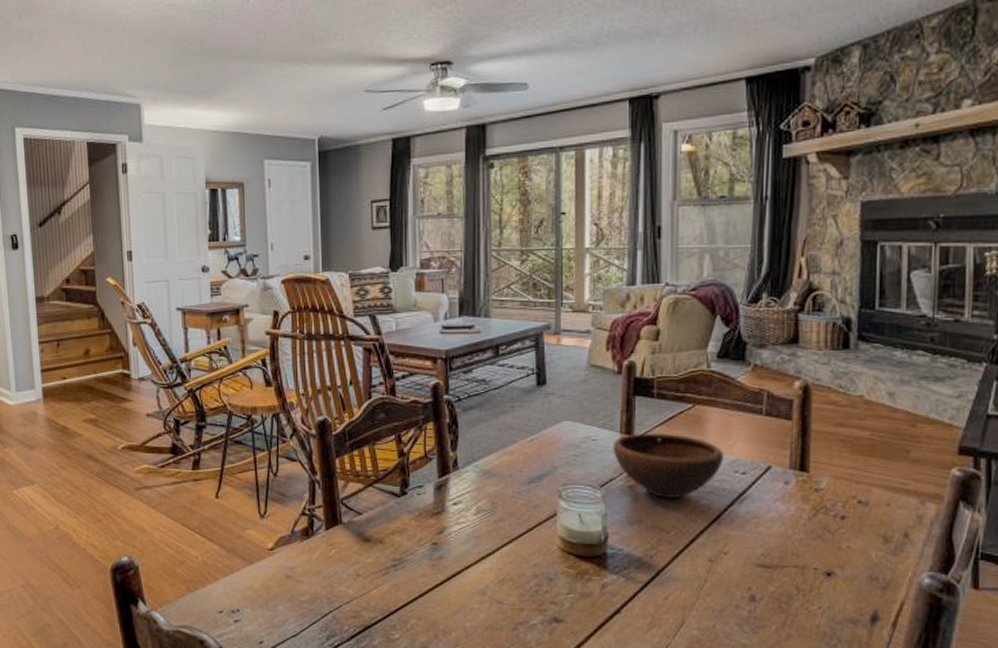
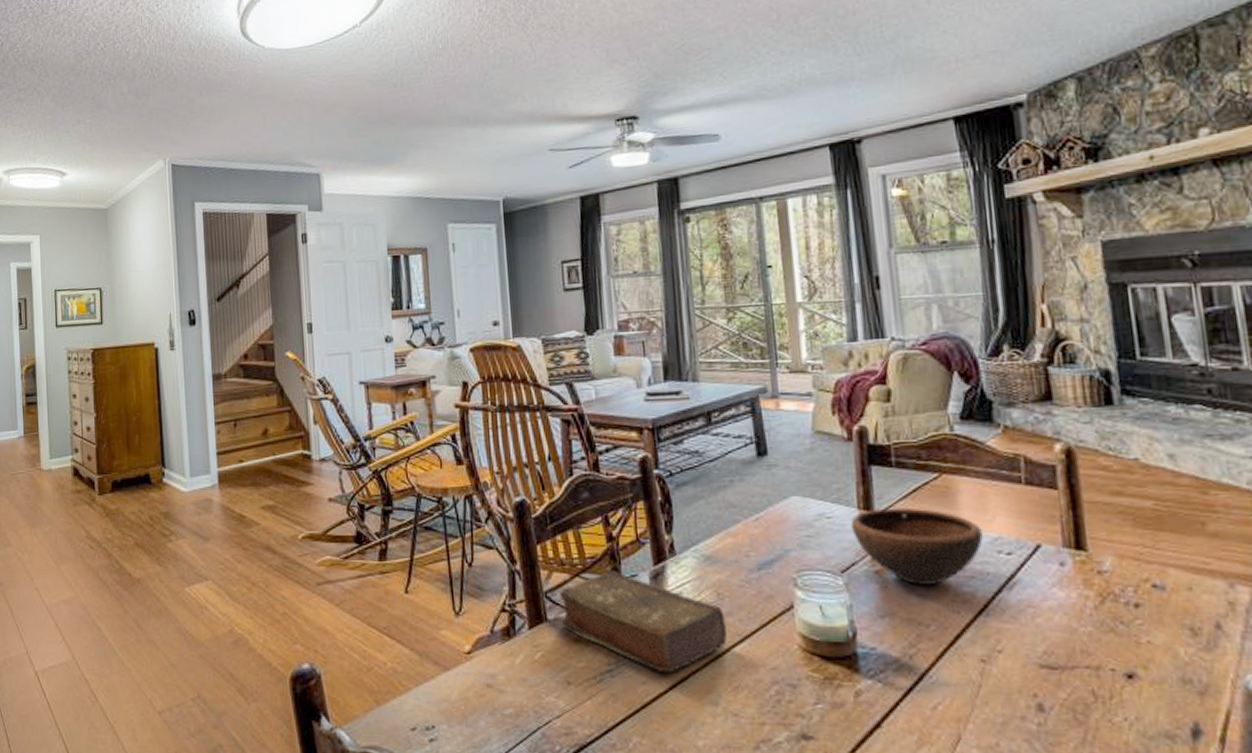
book: none [353,481,497,568] -> present [559,570,727,673]

